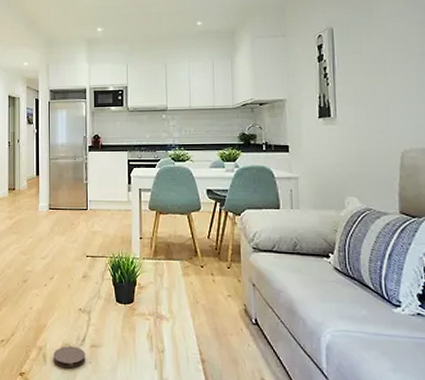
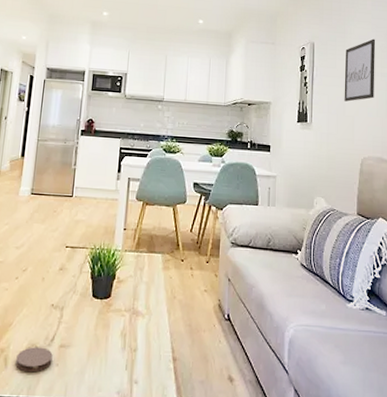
wall art: none [373,13,414,89] -> present [344,39,376,102]

